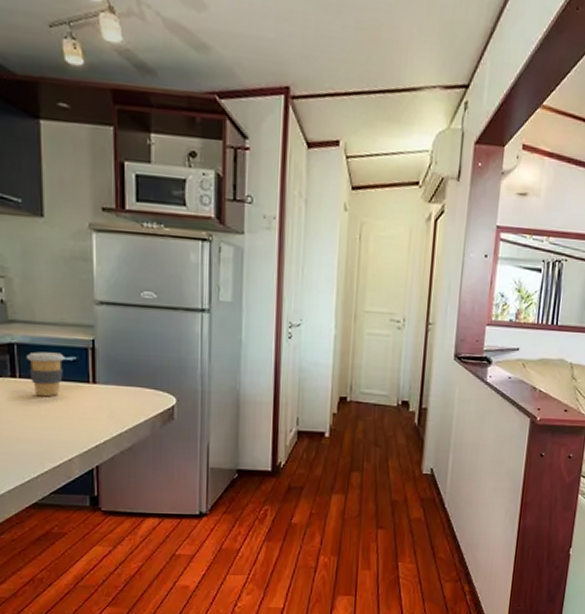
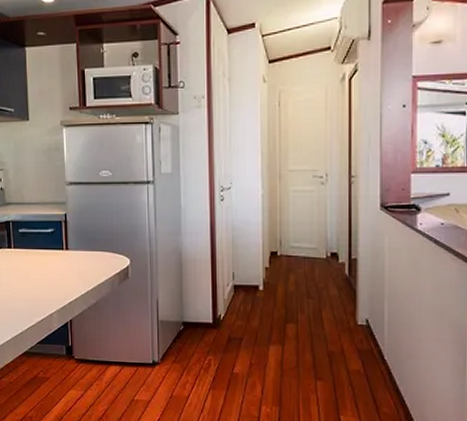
coffee cup: present [27,351,66,397] -> none [19,226,46,263]

